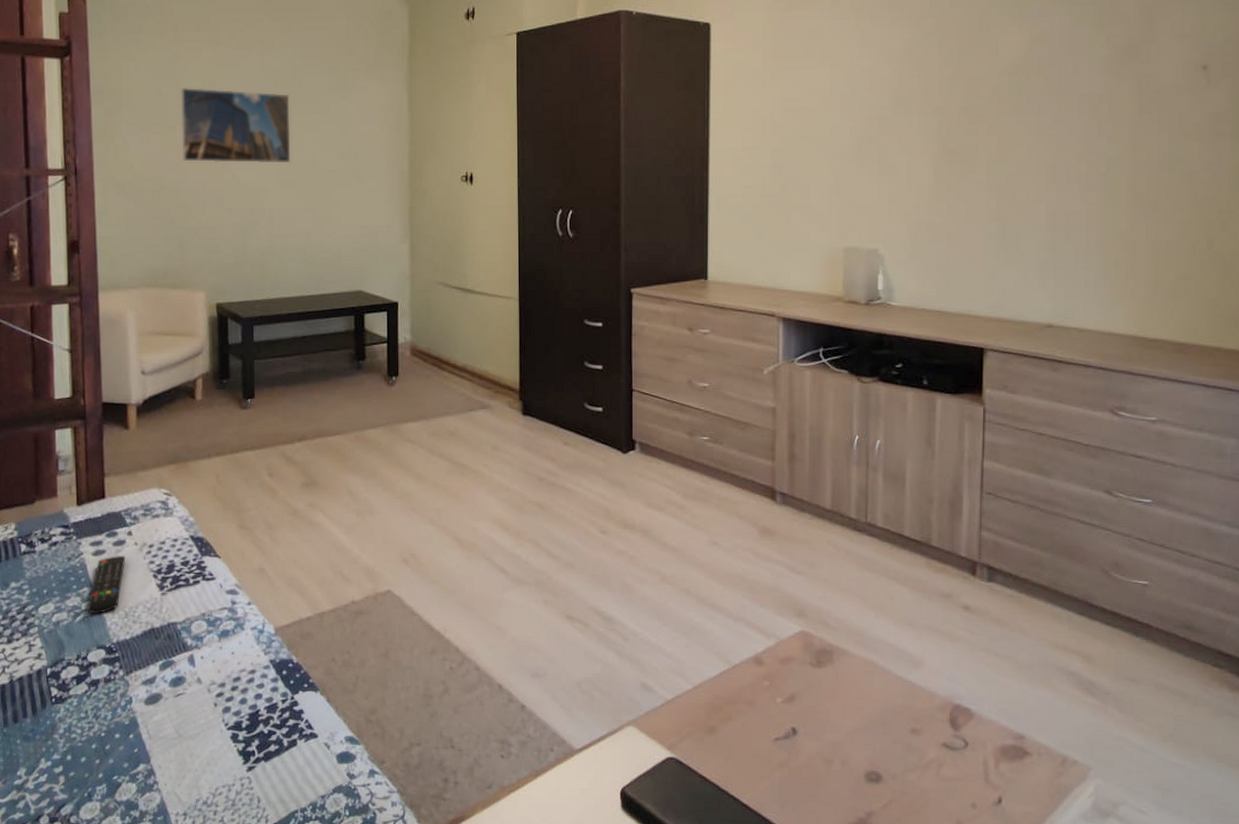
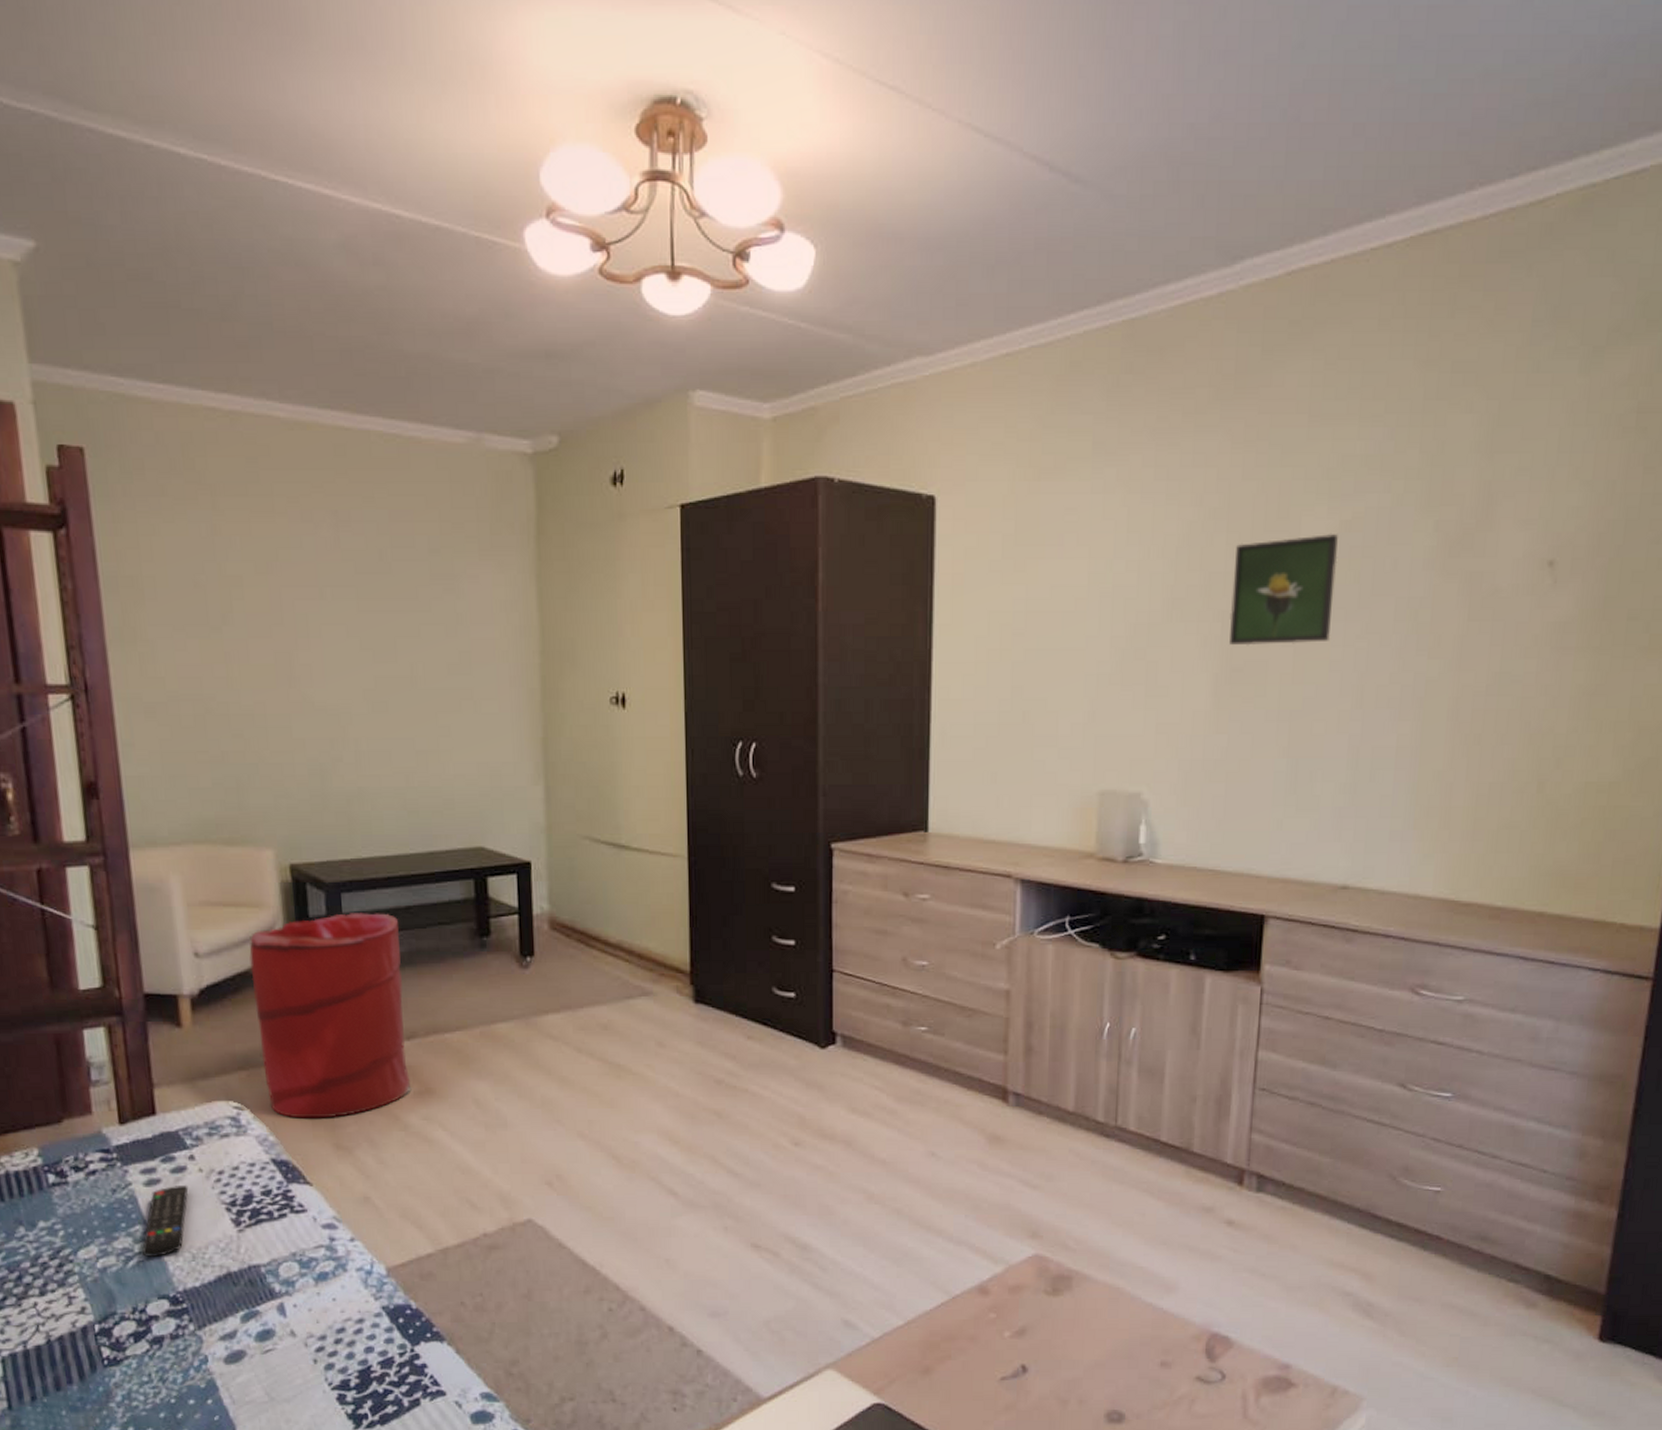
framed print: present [181,87,291,164] -> none [225,573,382,679]
laundry hamper: none [182,341,300,504] -> present [249,913,412,1118]
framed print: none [944,46,1030,134] -> present [1229,533,1338,646]

